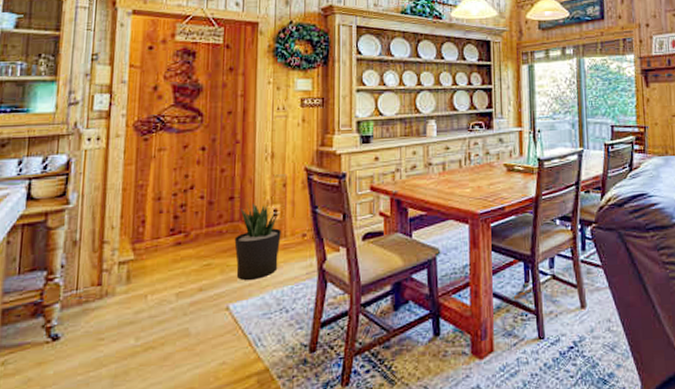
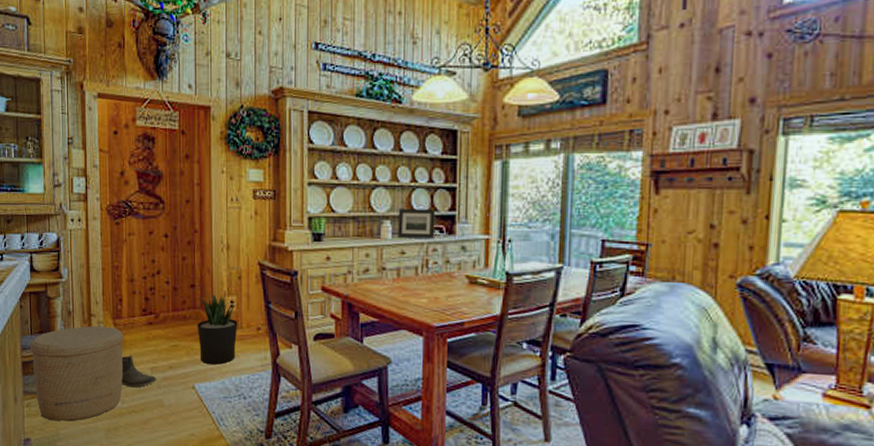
woven basket: none [15,252,145,378] -> present [30,325,124,421]
boot: none [137,281,182,320] -> present [121,354,157,388]
picture frame: none [442,108,475,135] -> present [397,209,436,239]

